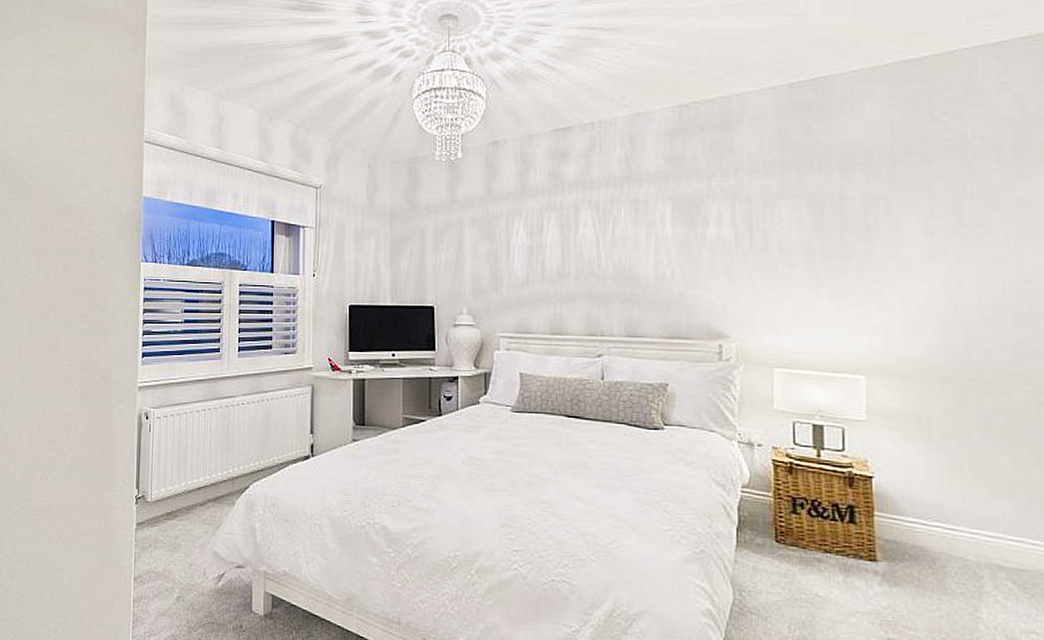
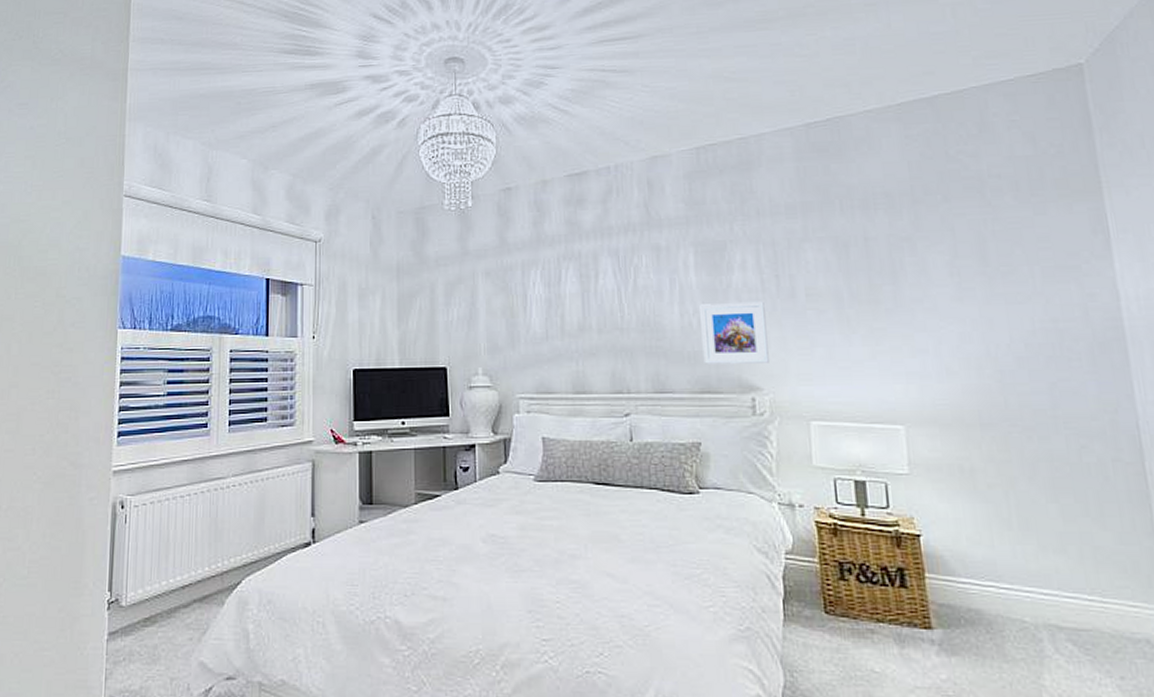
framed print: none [674,254,738,313] -> present [700,301,769,364]

